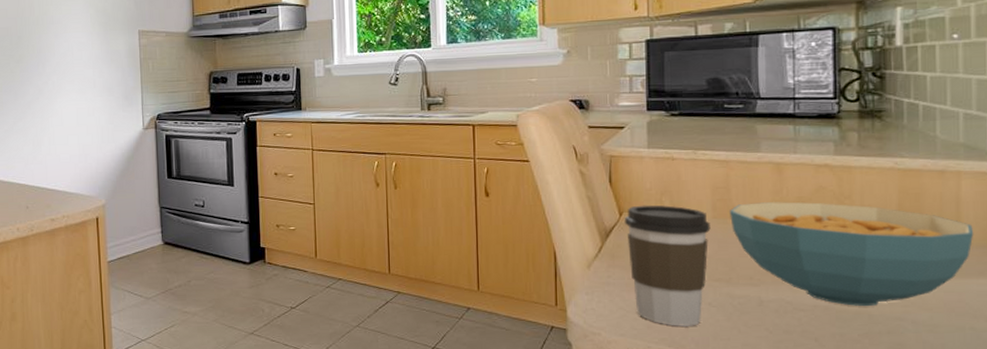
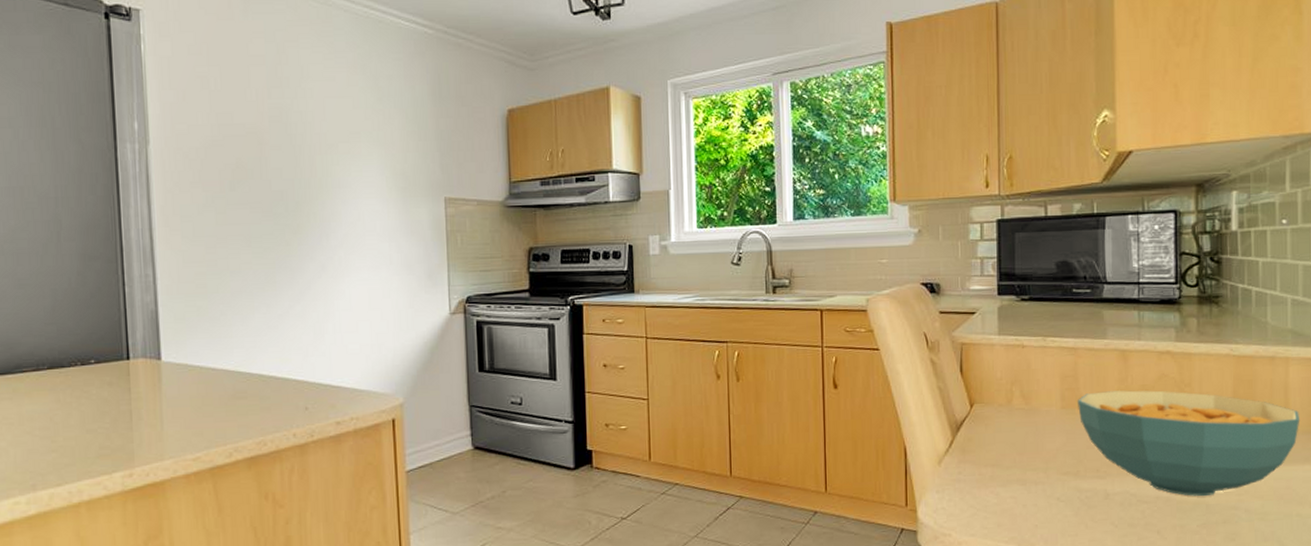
coffee cup: present [625,205,711,328] -> none [976,395,1059,525]

